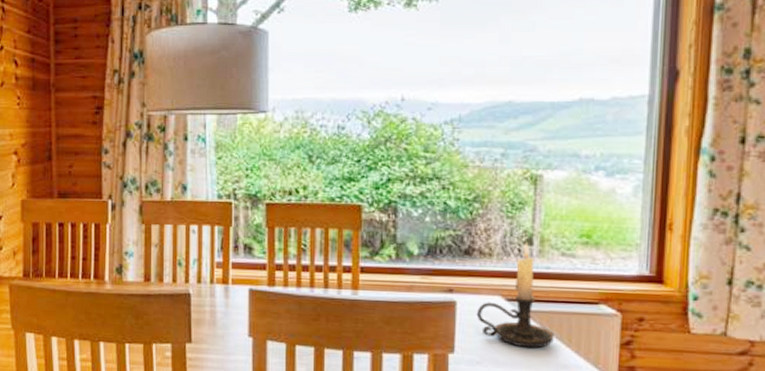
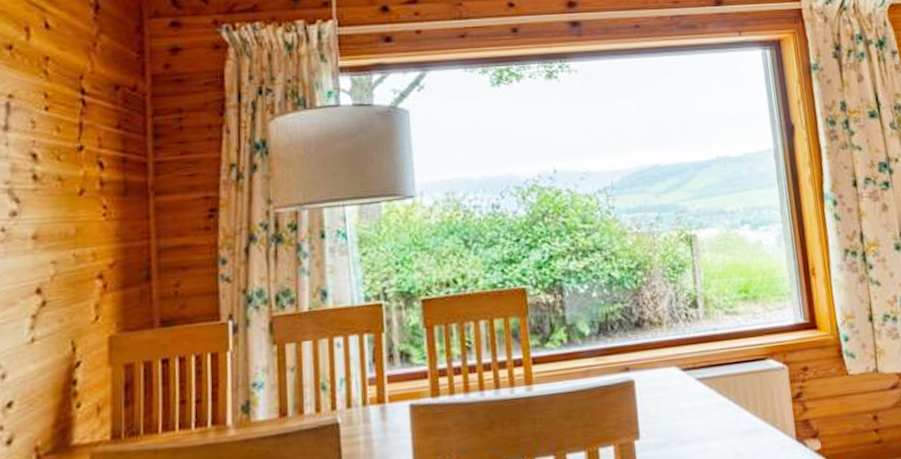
candle holder: present [476,242,554,349] -> none [655,306,733,420]

